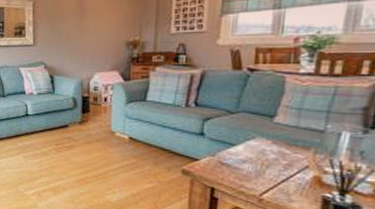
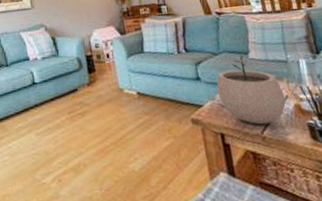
plant pot: none [221,117,306,189] -> present [216,55,286,125]

